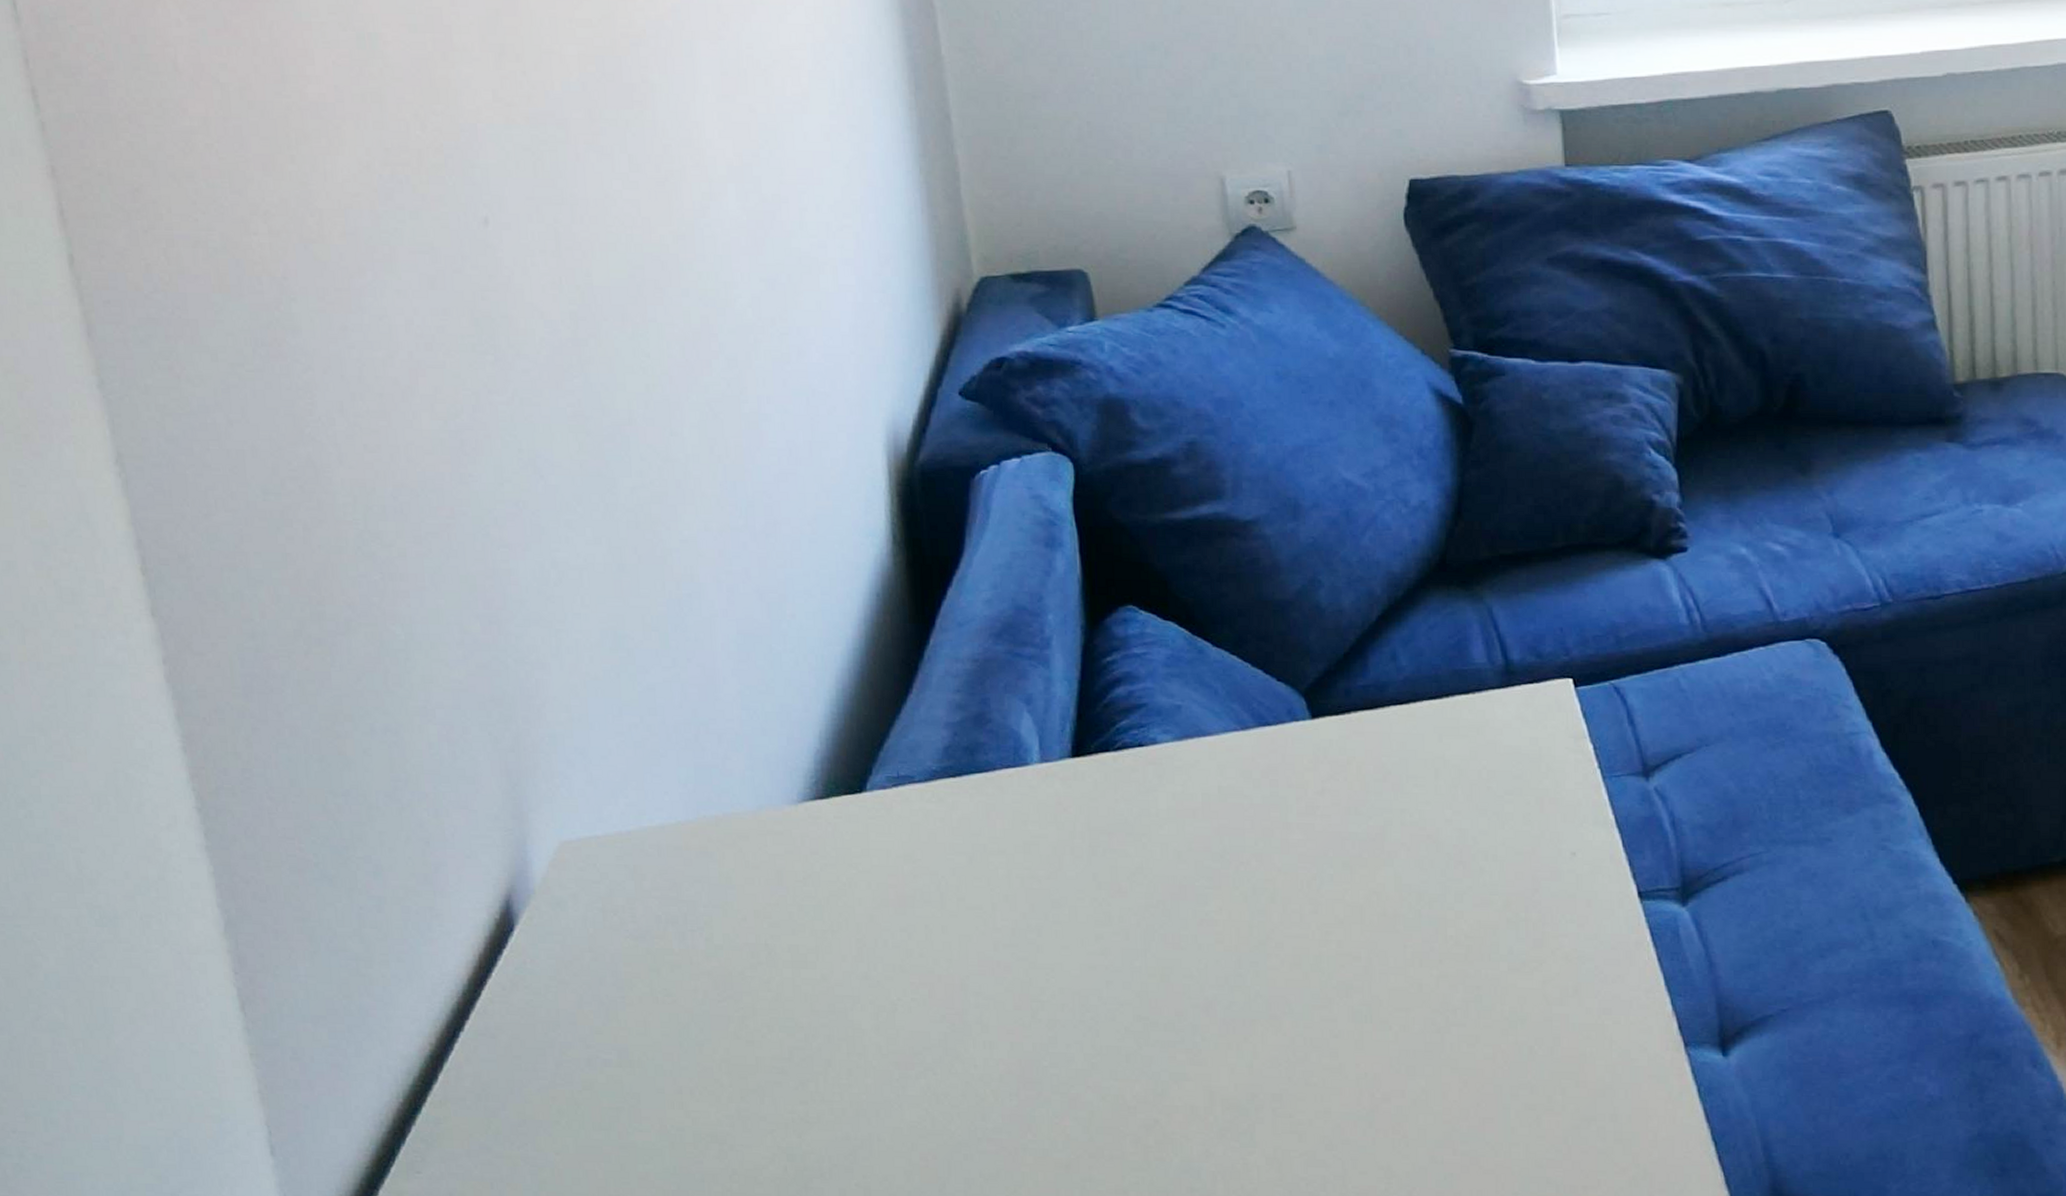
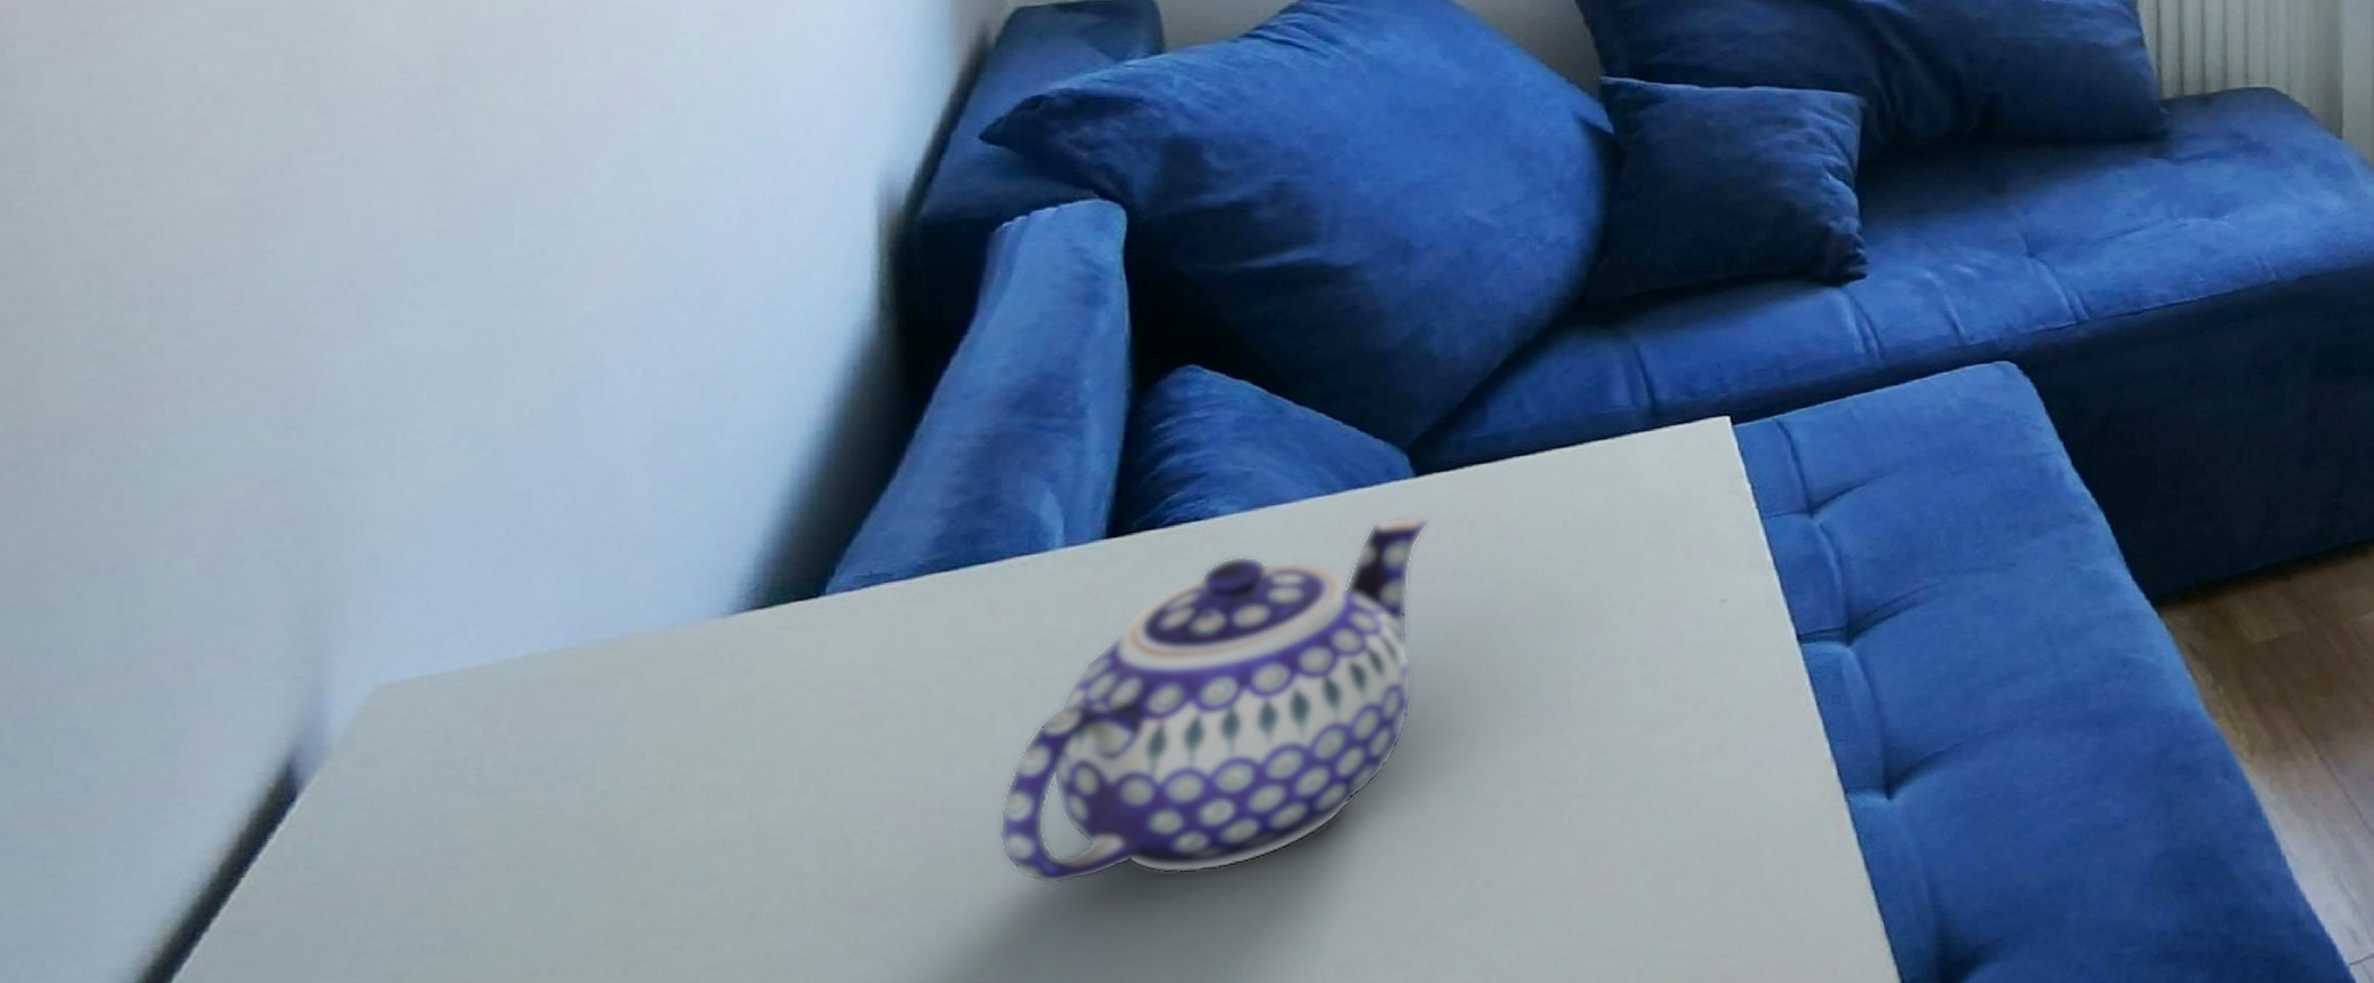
teapot: none [1003,753,1325,1062] -> present [1000,515,1429,885]

